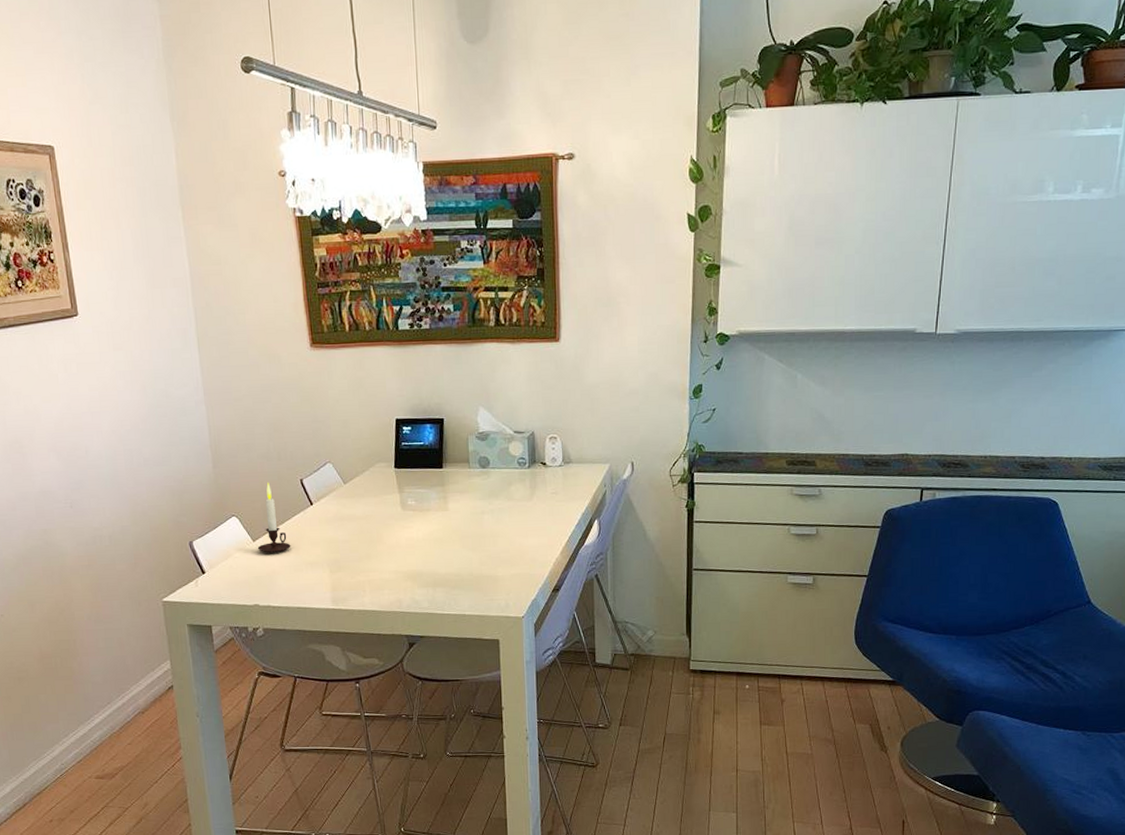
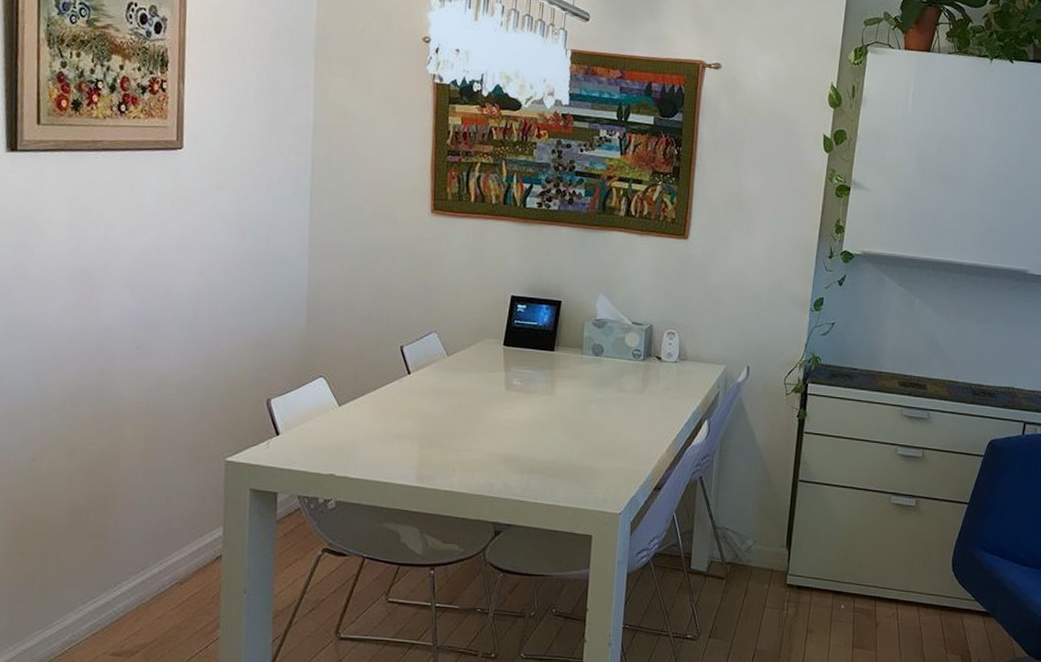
candle: present [257,482,291,553] -> none [342,345,380,421]

